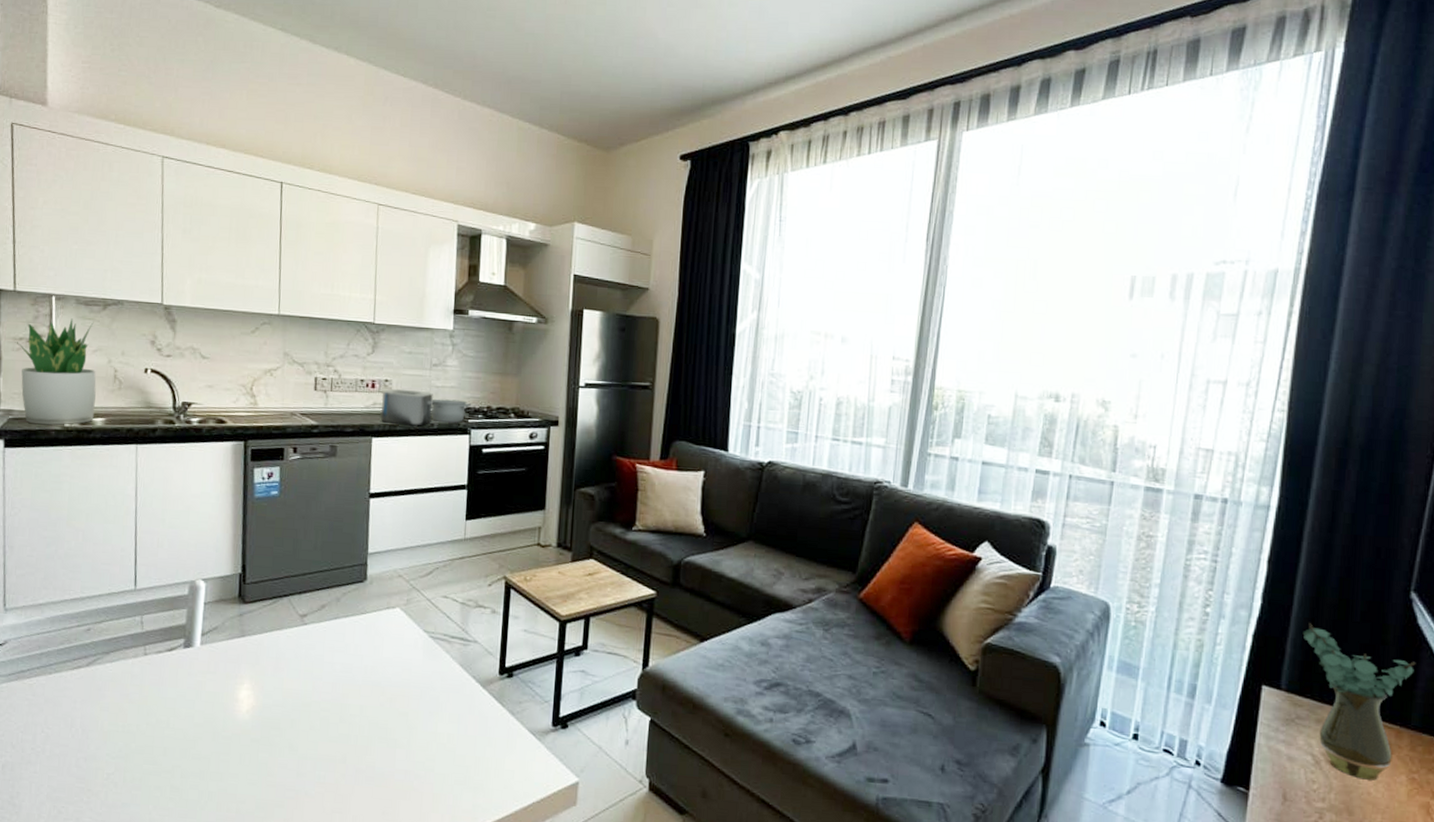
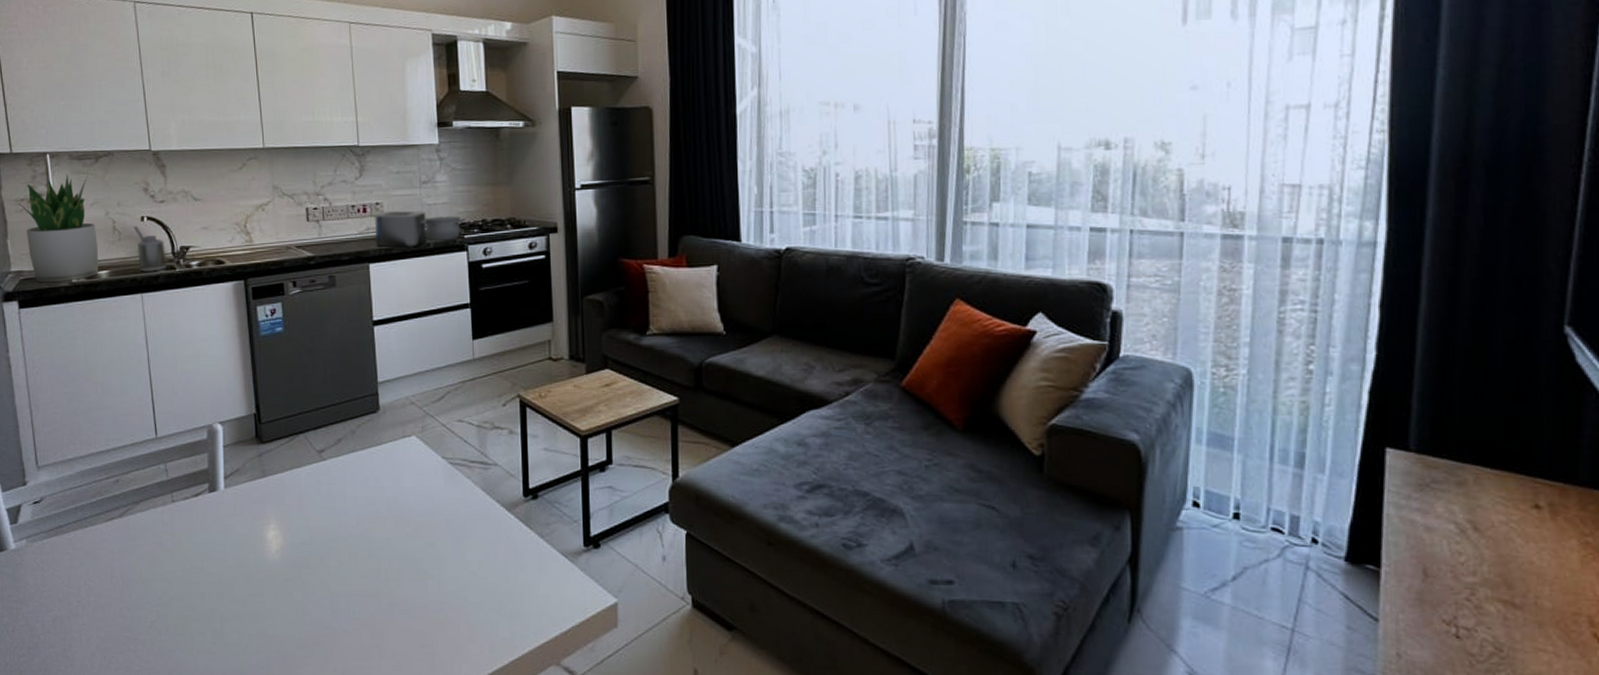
soap dispenser: none [135,376,167,425] -> present [133,225,166,273]
vase: present [1302,623,1416,780] -> none [1431,372,1578,548]

